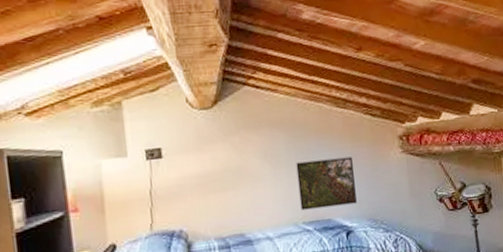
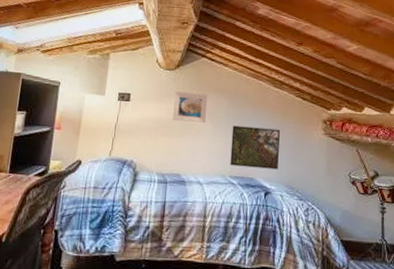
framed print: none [218,131,264,171] -> present [173,91,208,123]

